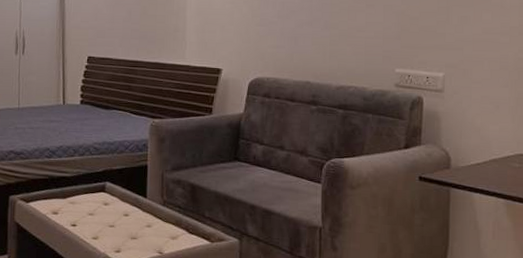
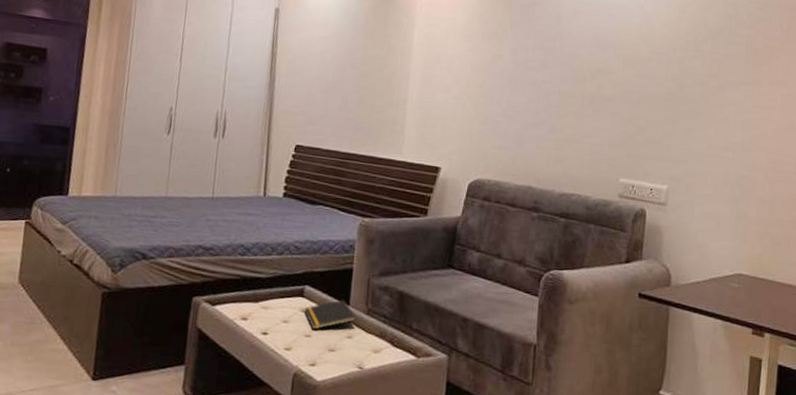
notepad: none [106,193,154,221] -> present [304,300,356,330]

